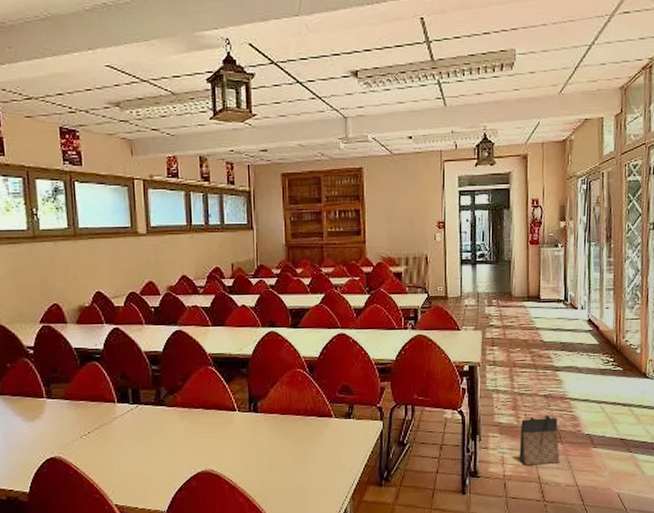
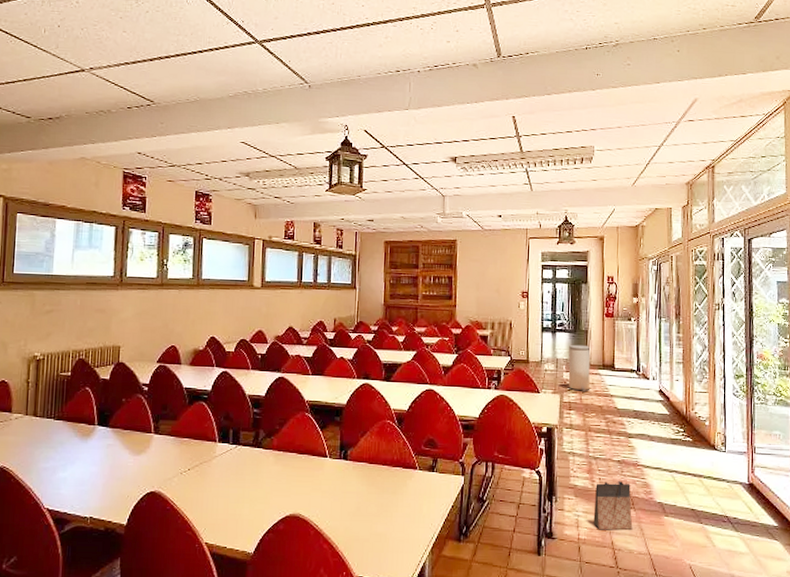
pedal bin: none [490,276,514,326] -> present [568,344,591,391]

